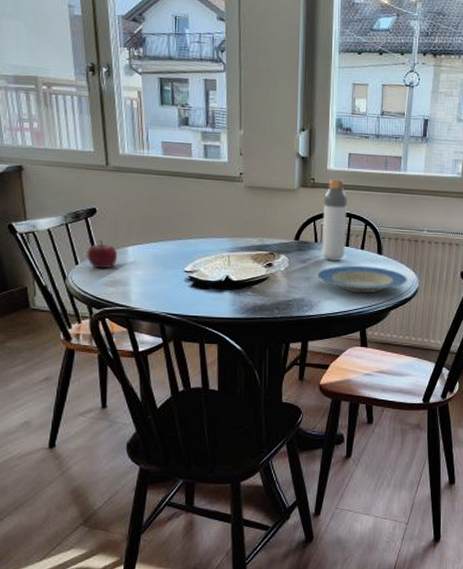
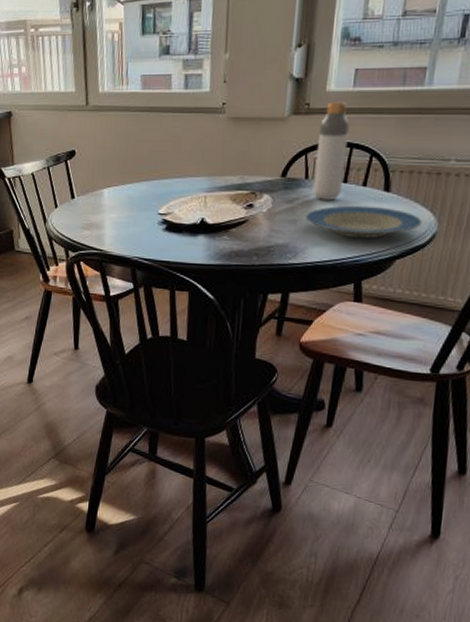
fruit: present [87,239,118,269] -> none [65,182,95,212]

